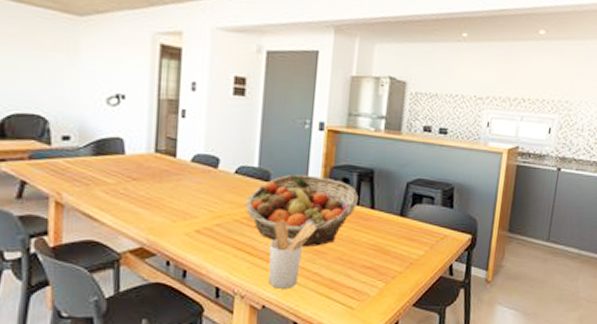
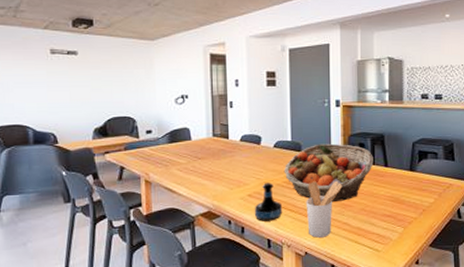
tequila bottle: none [201,217,238,265] -> present [254,183,282,222]

